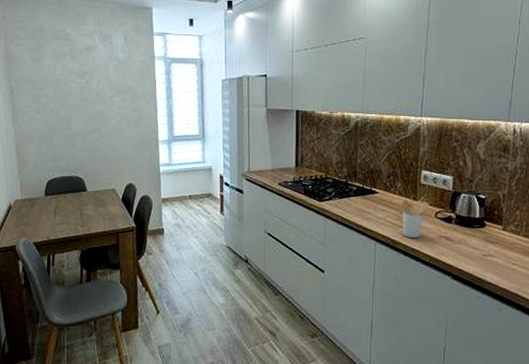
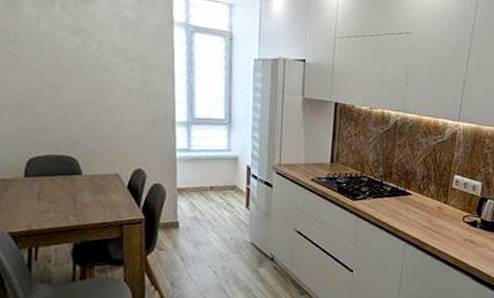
utensil holder: present [402,200,429,239] -> none [431,203,458,241]

